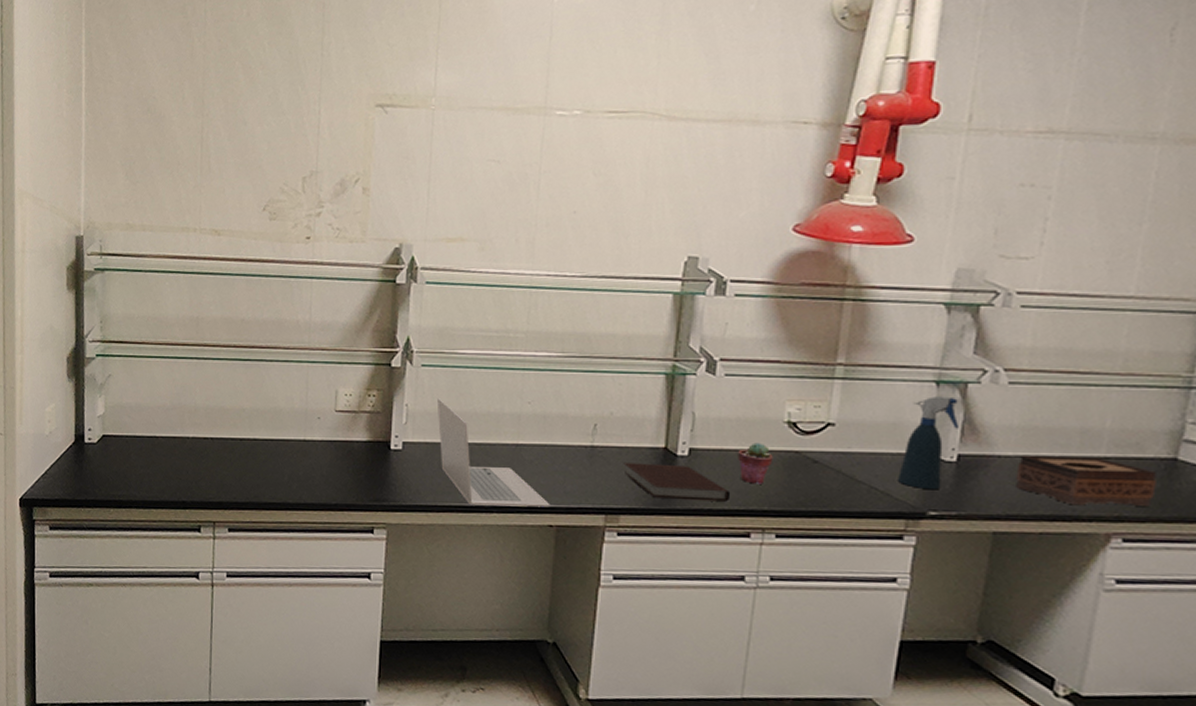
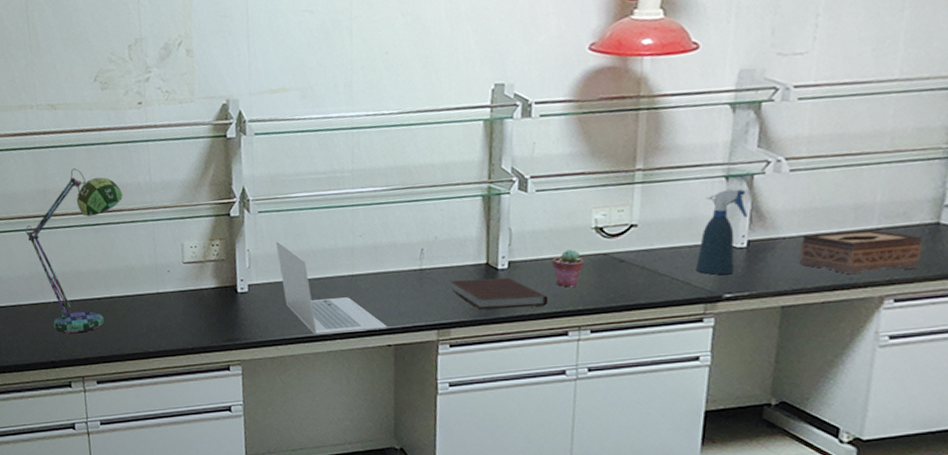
desk lamp: none [172,298,279,474] -> present [25,168,123,333]

